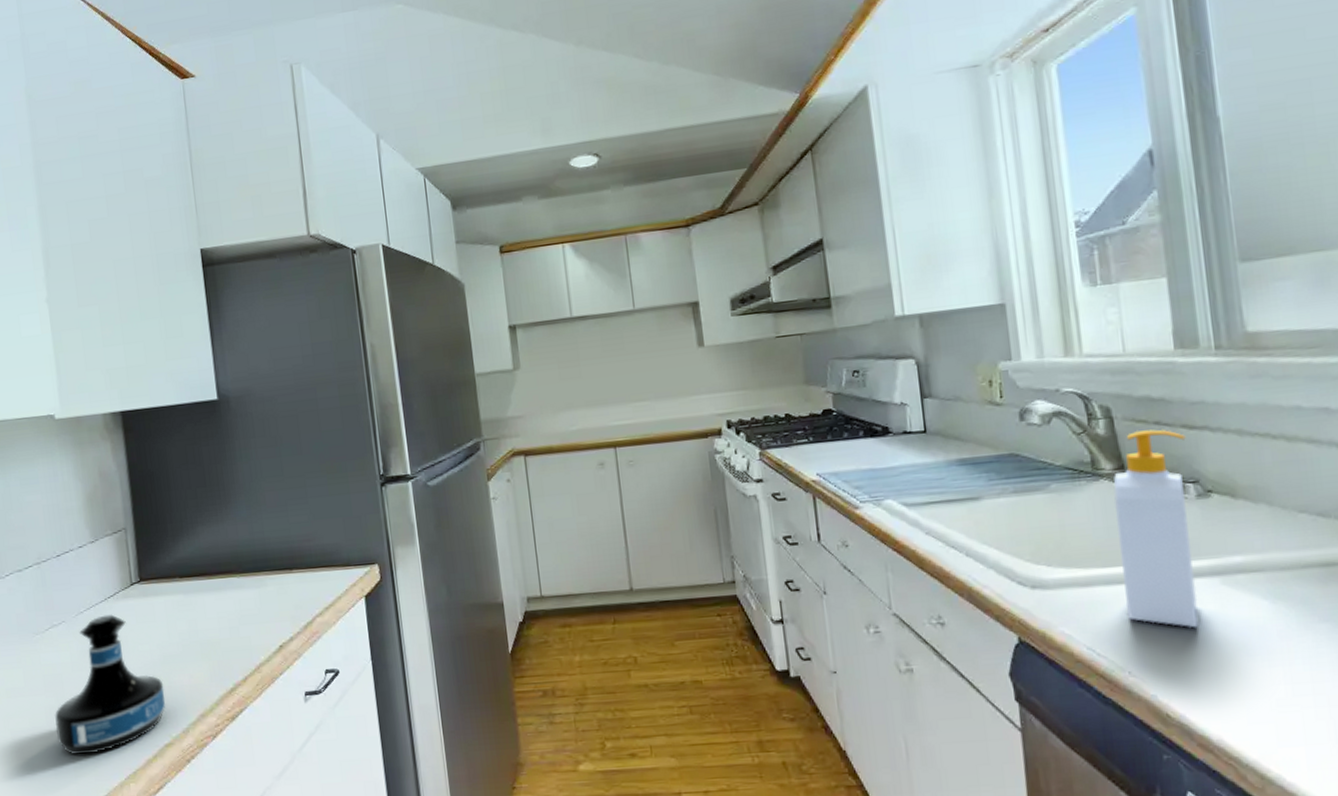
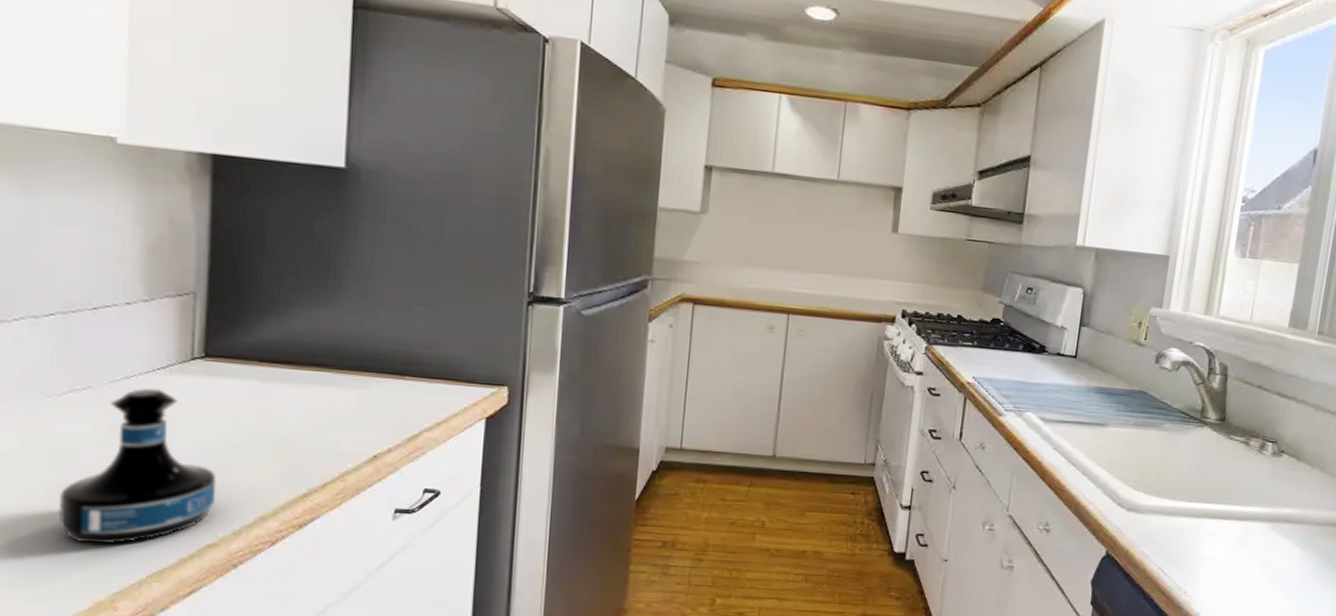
soap bottle: present [1113,429,1199,628] -> none [1196,391,1277,563]

